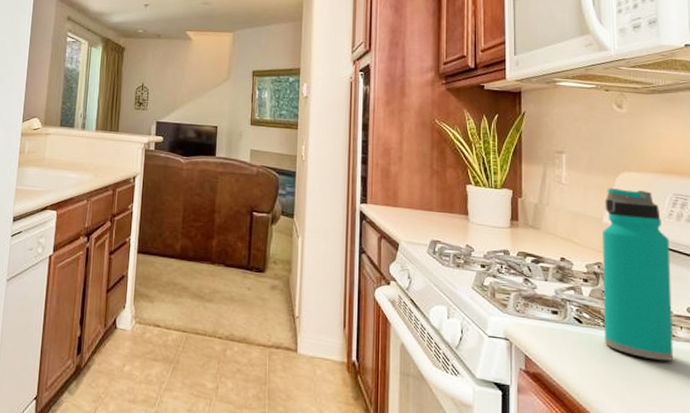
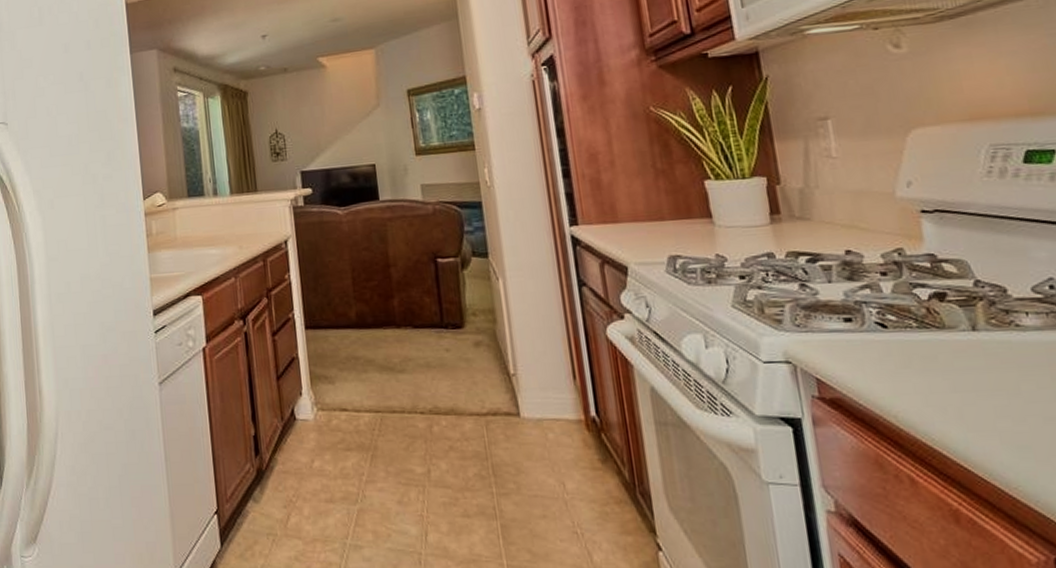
water bottle: present [603,187,674,361] -> none [894,147,1022,360]

